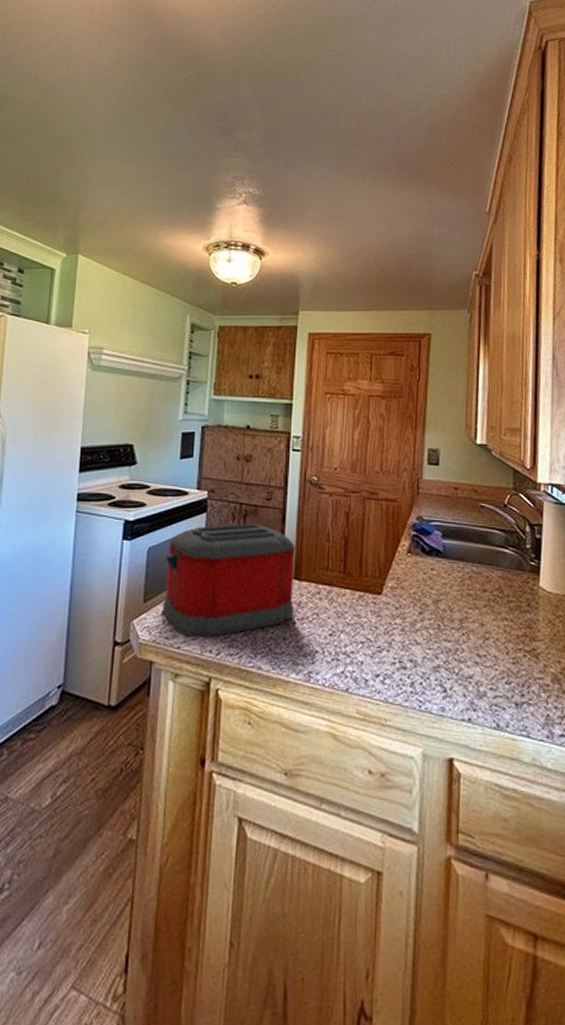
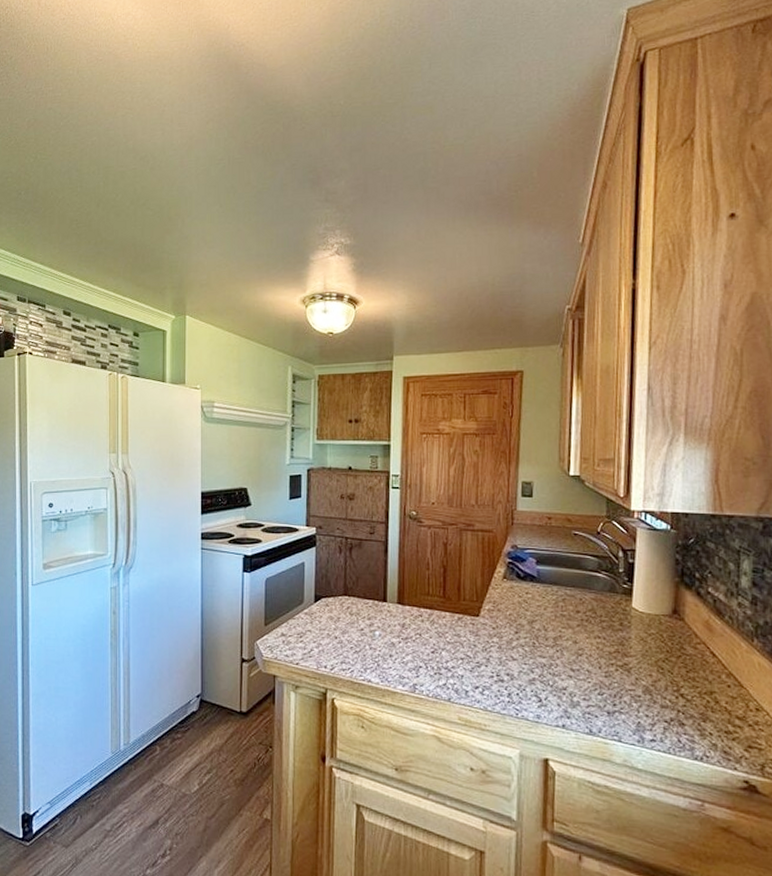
toaster: present [162,523,295,638] -> none [281,555,399,655]

